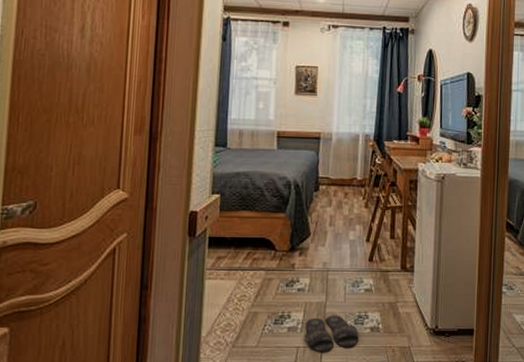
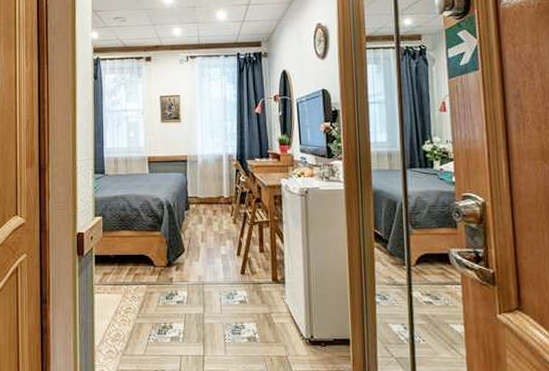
slippers: present [304,315,359,353] -> none [186,325,237,361]

